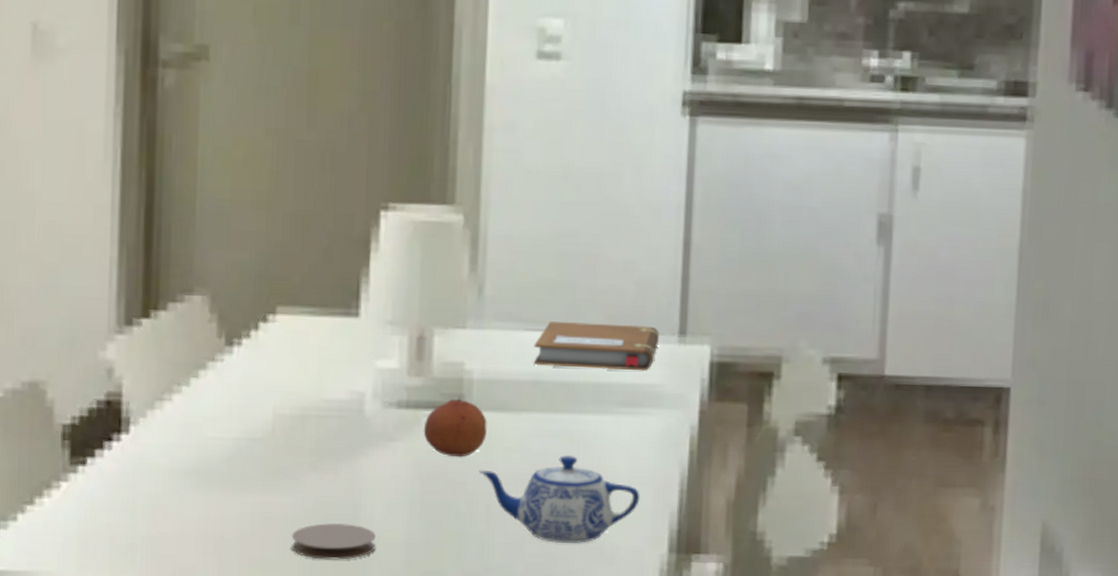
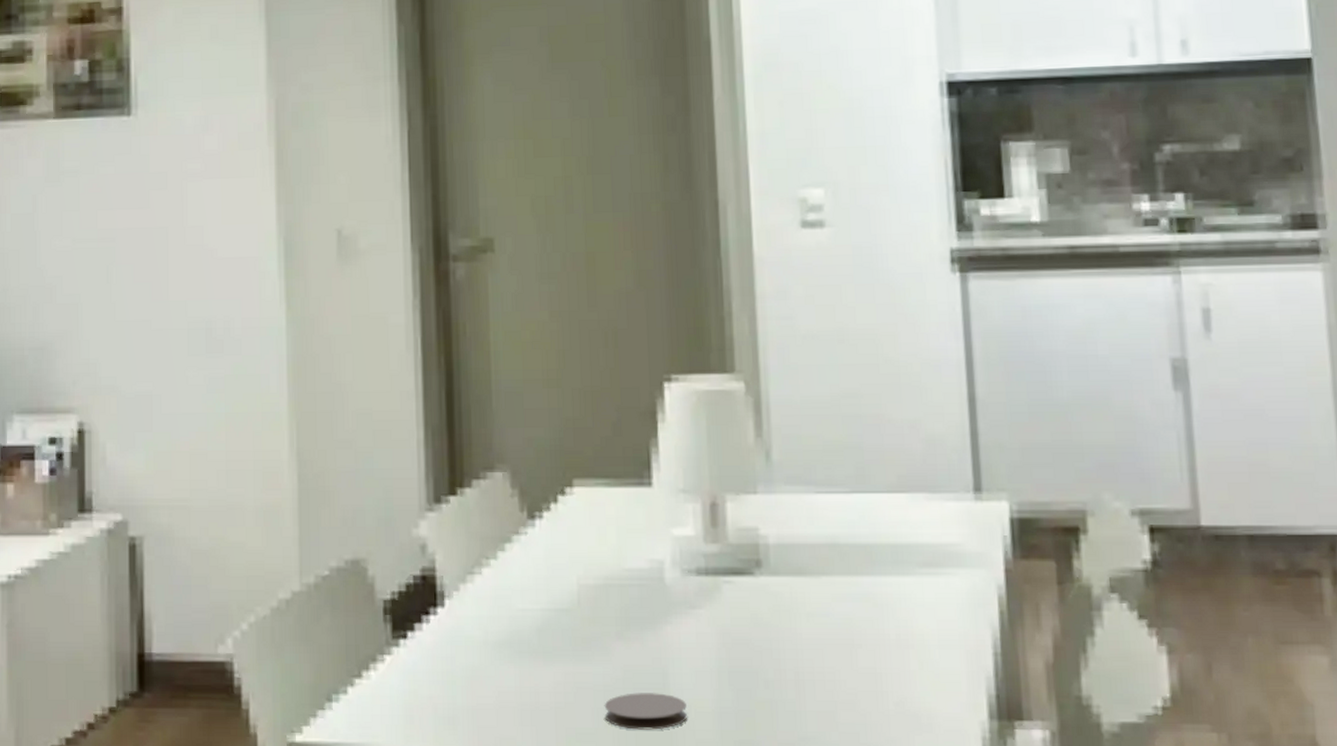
fruit: present [423,398,487,458] -> none [724,564,788,624]
teapot: present [479,455,641,543] -> none [783,619,953,710]
notebook: present [533,321,659,371] -> none [826,482,954,530]

